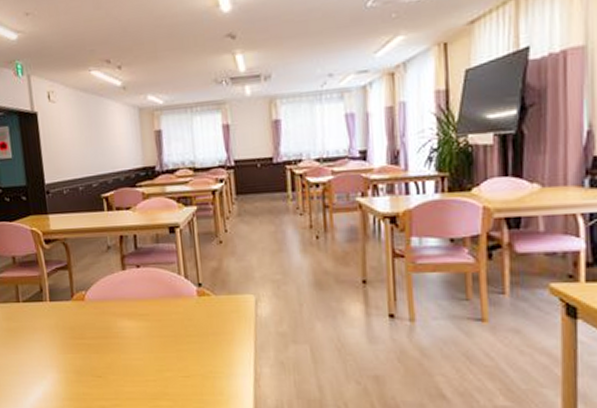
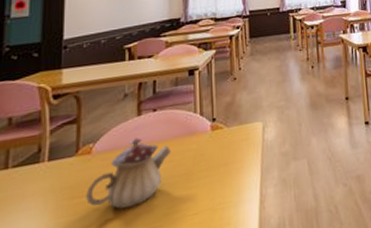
teapot: none [85,292,158,357] -> present [86,138,171,210]

